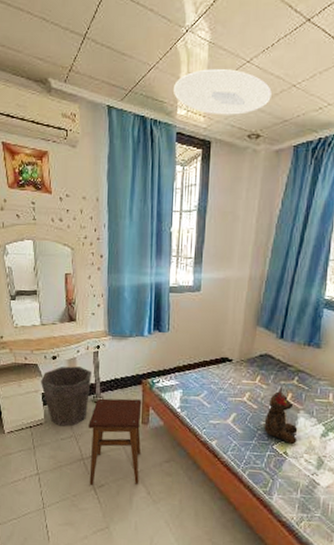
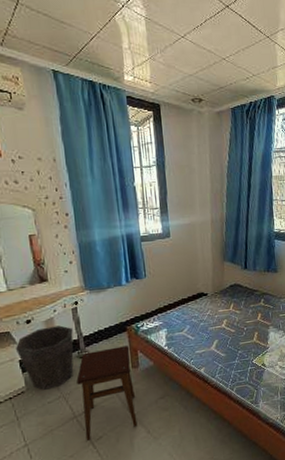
ceiling light: present [172,68,272,115] -> none [117,41,207,82]
teddy bear: present [264,387,298,445] -> none [242,310,271,357]

